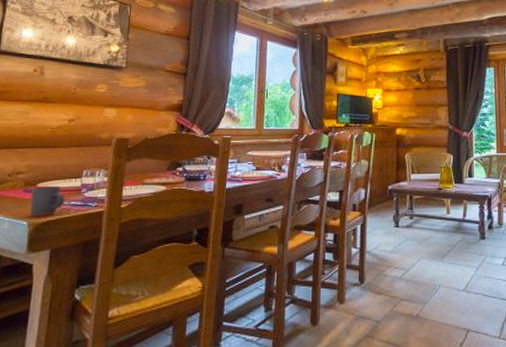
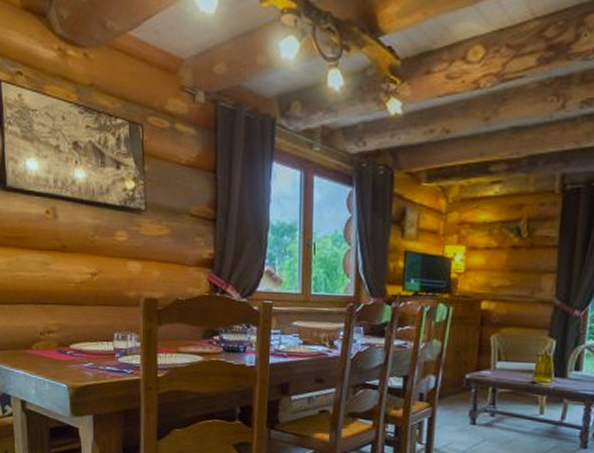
mug: present [30,185,65,217] -> none [66,347,100,380]

